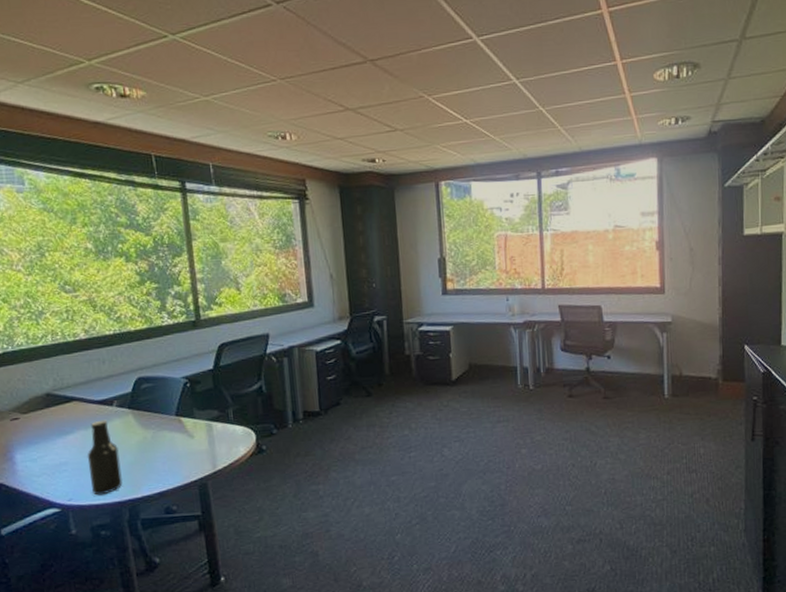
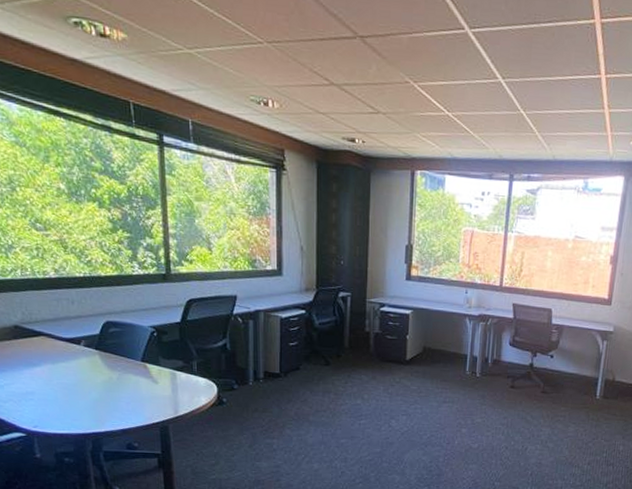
beer bottle: present [87,419,123,495] -> none [53,356,87,426]

